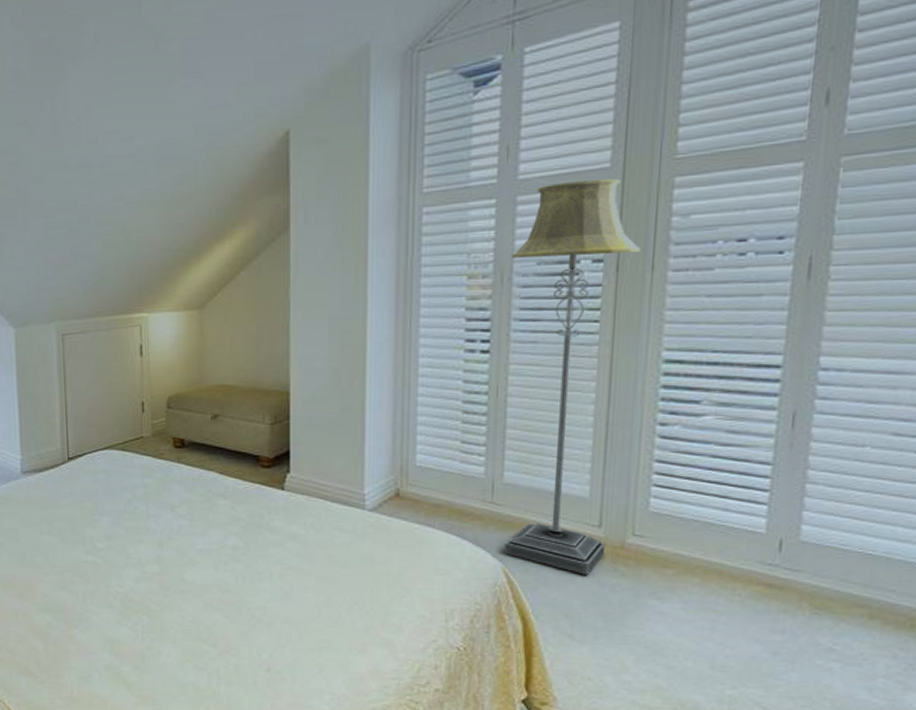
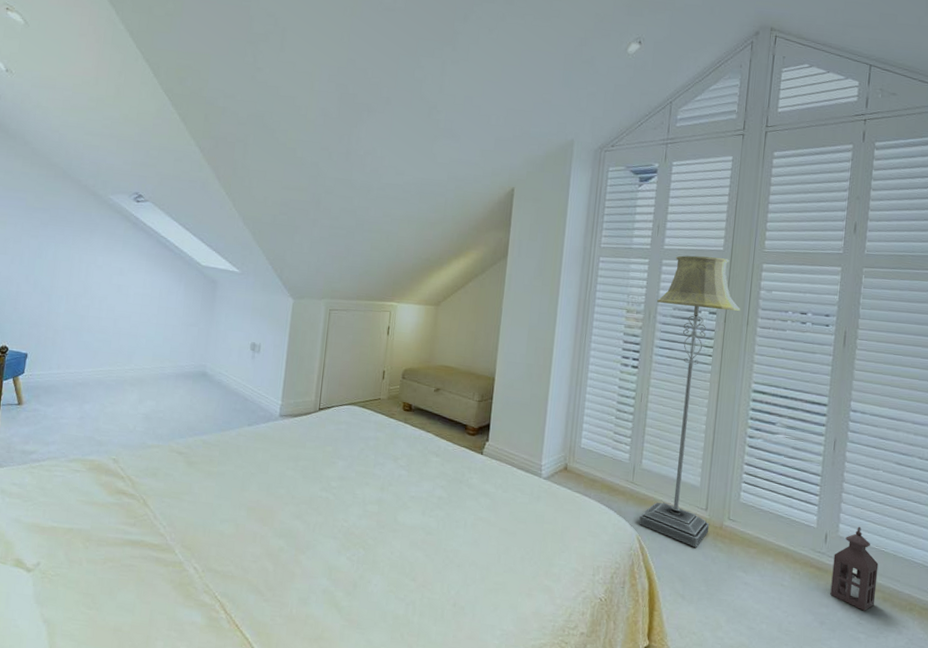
lantern: none [787,526,863,634] -> present [830,527,879,611]

